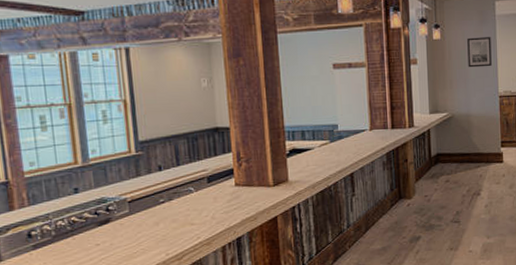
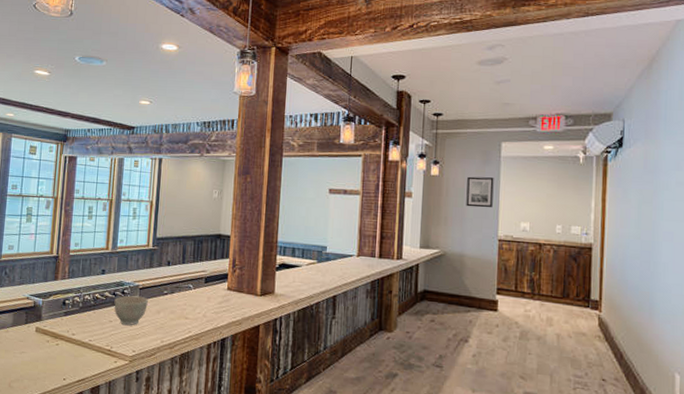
bowl: none [97,210,142,246] -> present [114,295,148,326]

